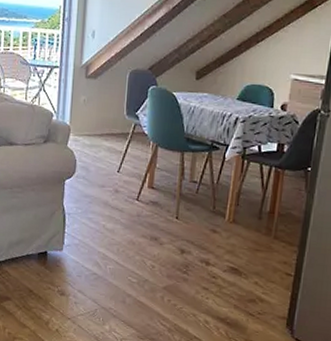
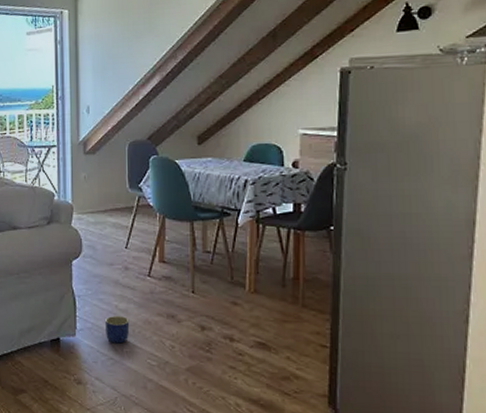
planter: none [91,234,115,261] -> present [105,316,130,344]

